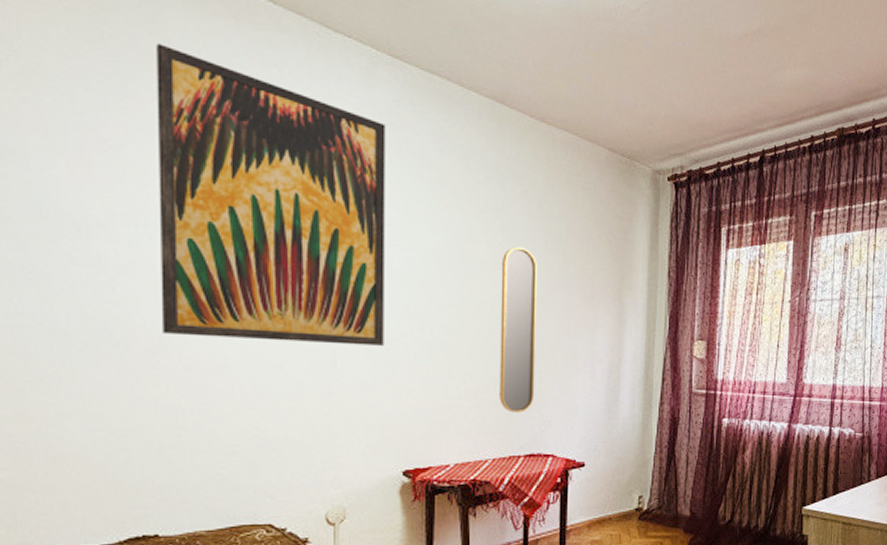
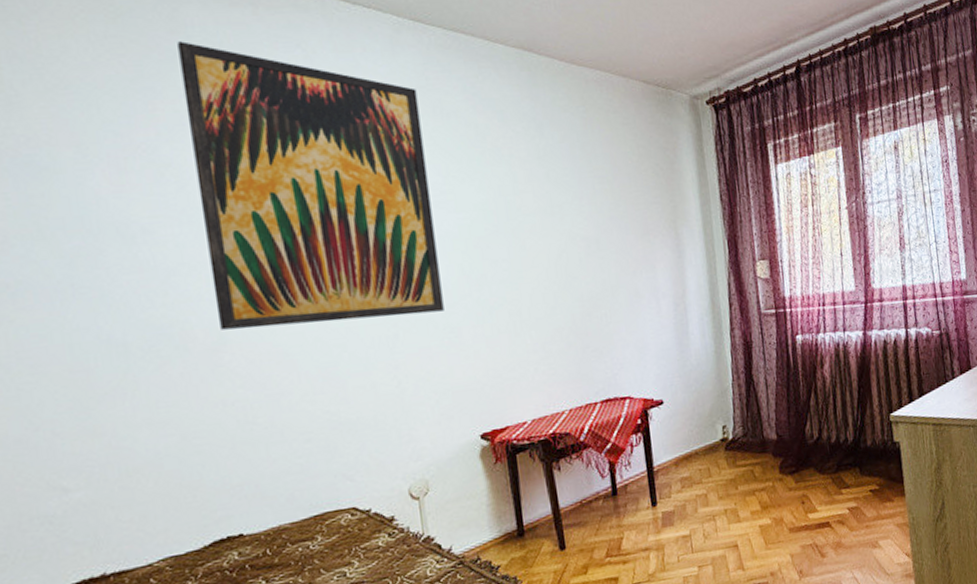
home mirror: present [499,246,538,413] -> none [551,192,603,360]

